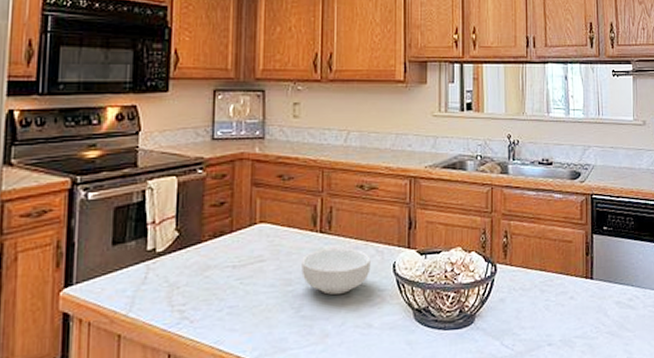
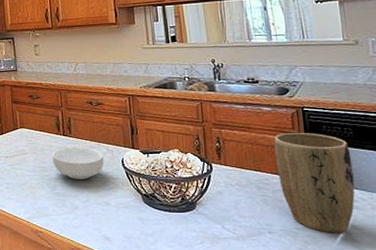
plant pot: none [561,223,631,339] -> present [274,132,355,233]

